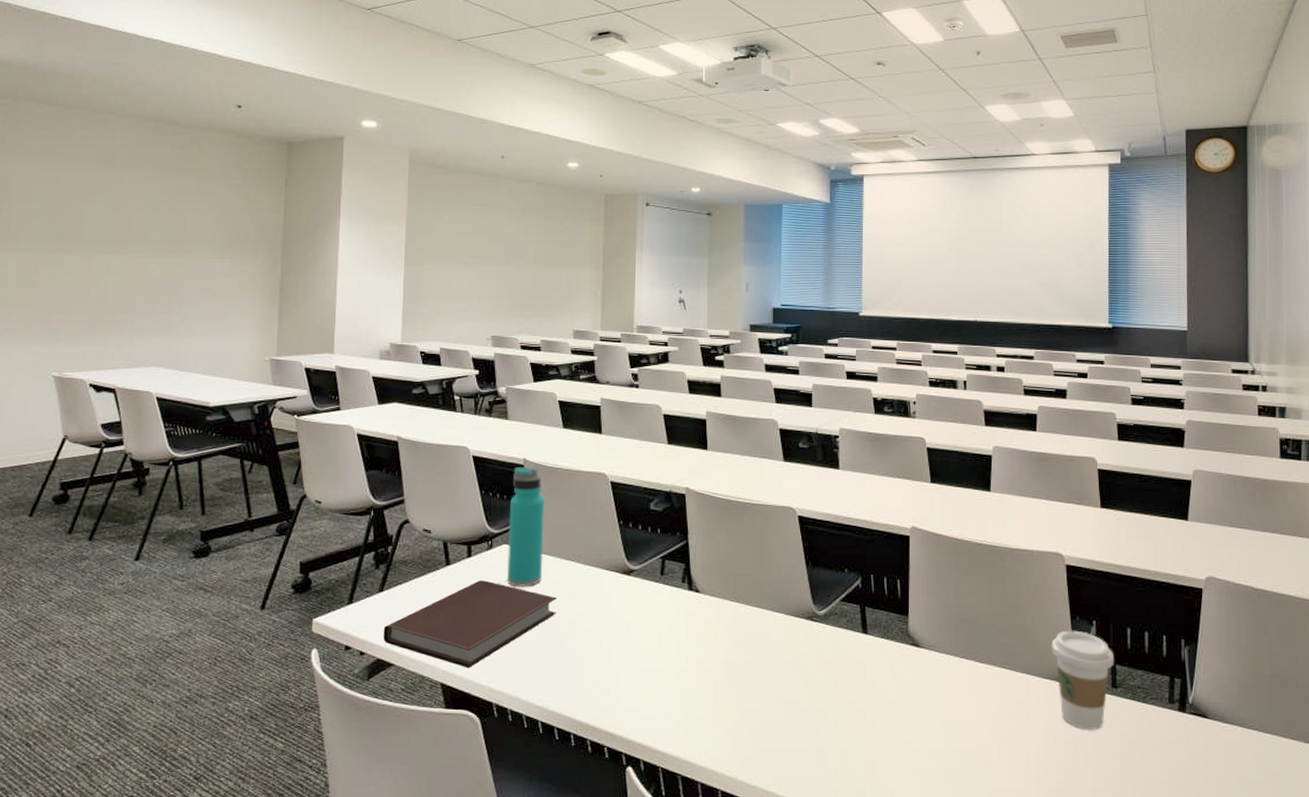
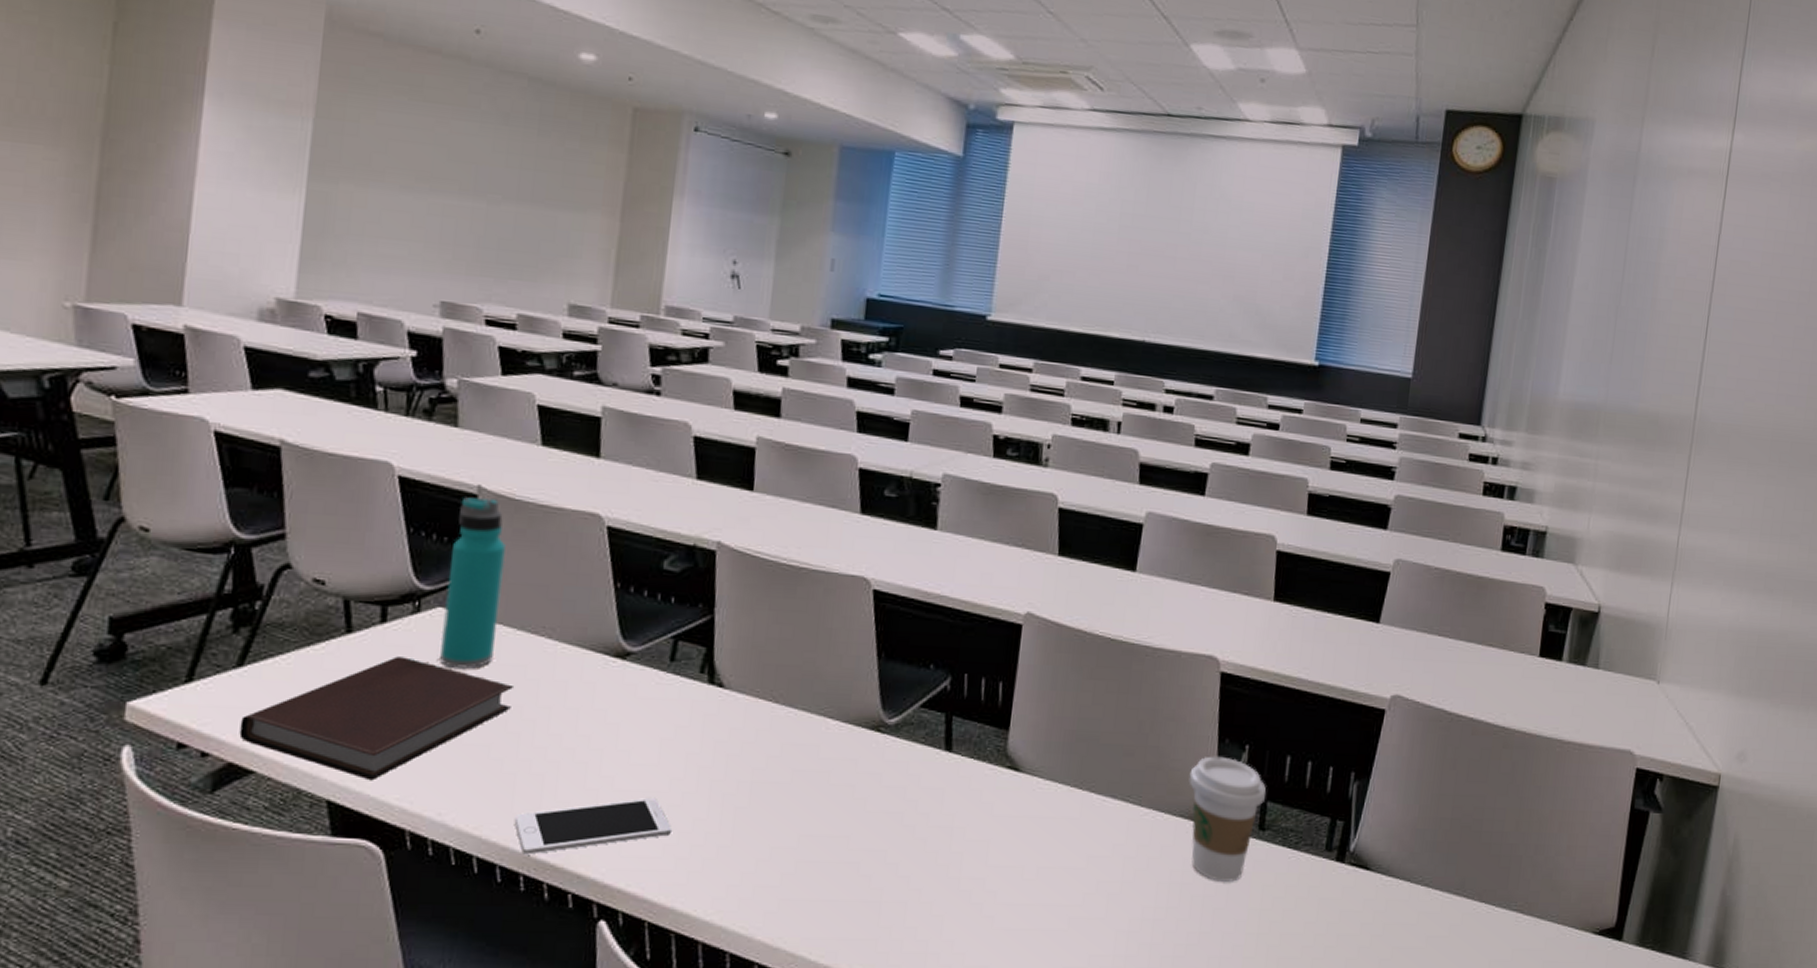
cell phone: none [564,675,672,719] -> present [514,797,672,855]

